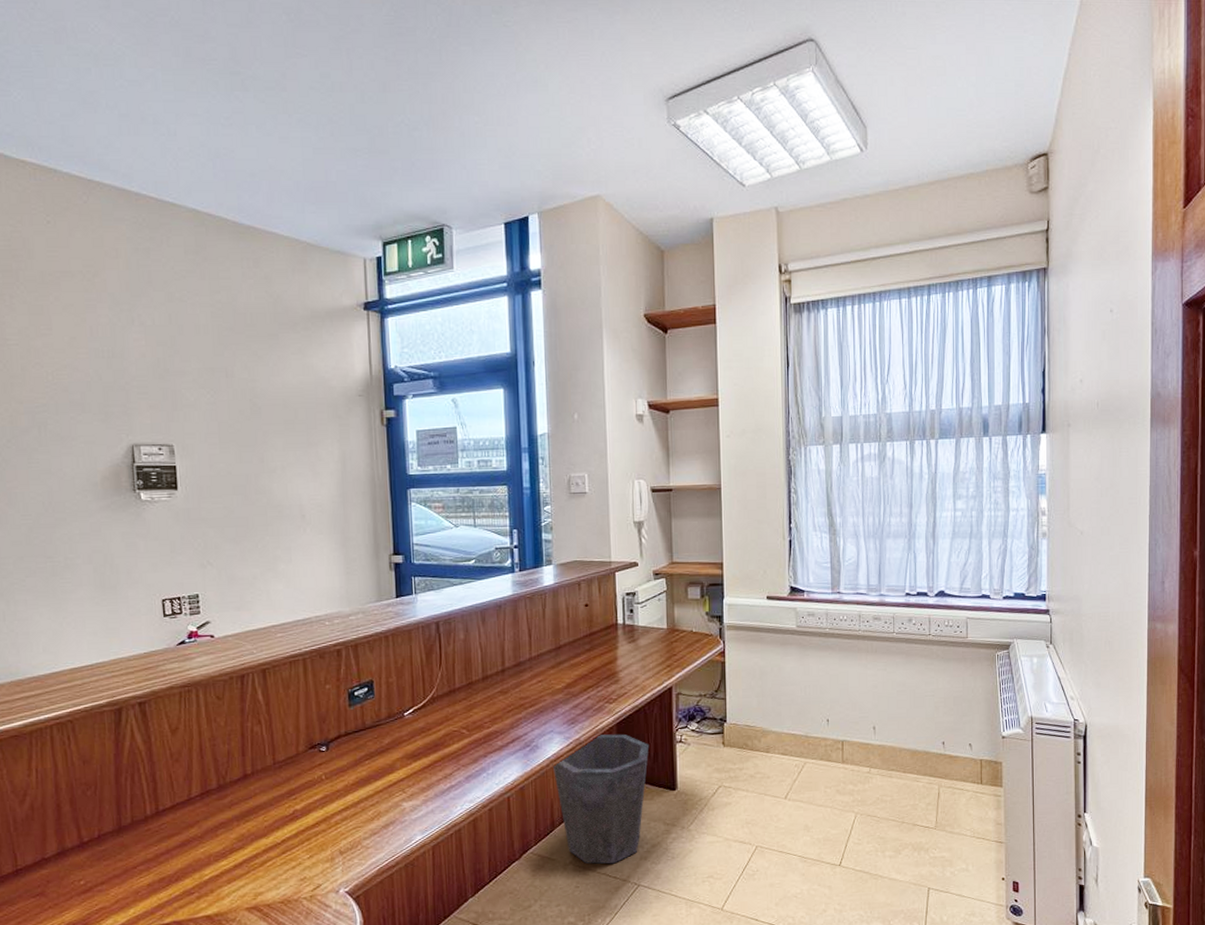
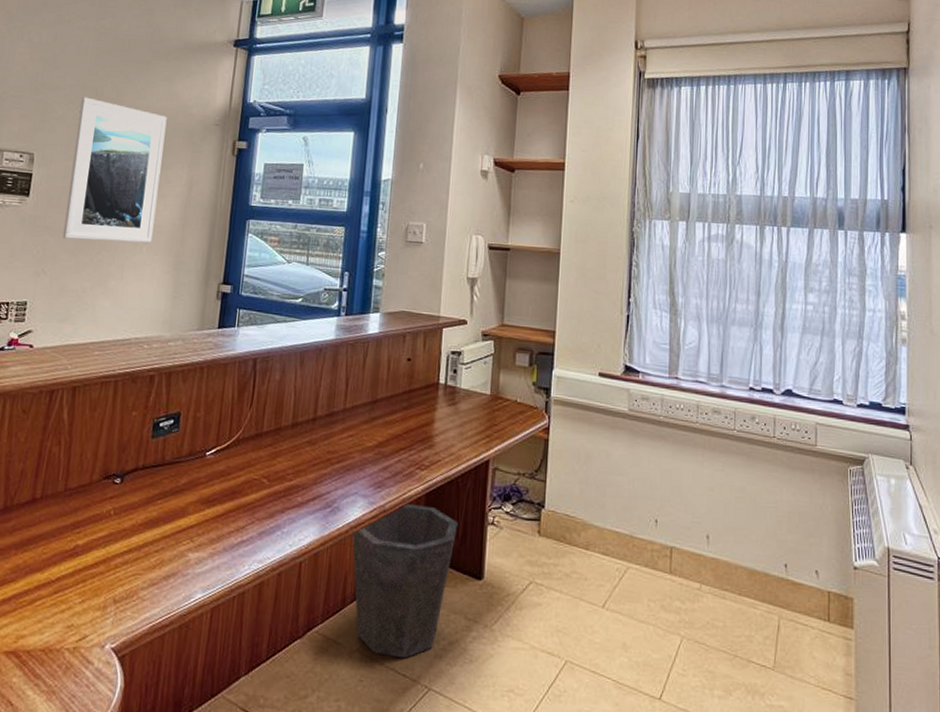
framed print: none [212,379,314,528] -> present [62,97,167,244]

